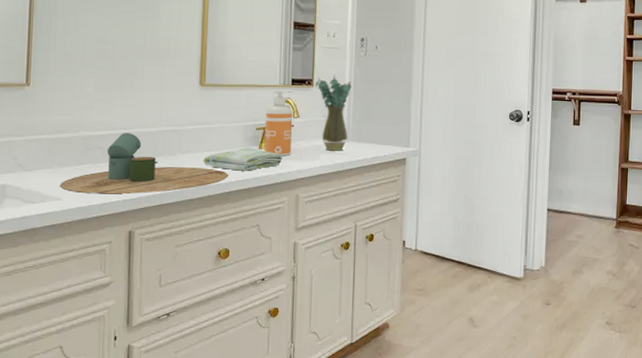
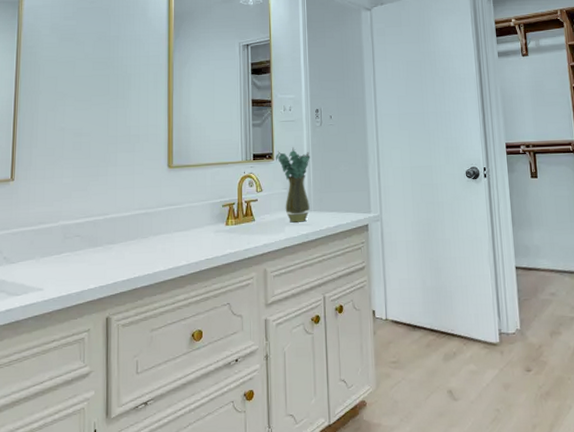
decorative tray: present [60,133,229,195] -> none [42,219,199,282]
towel: present [203,148,283,171] -> none [174,225,250,249]
soap dispenser: present [265,90,293,157] -> none [231,166,257,232]

